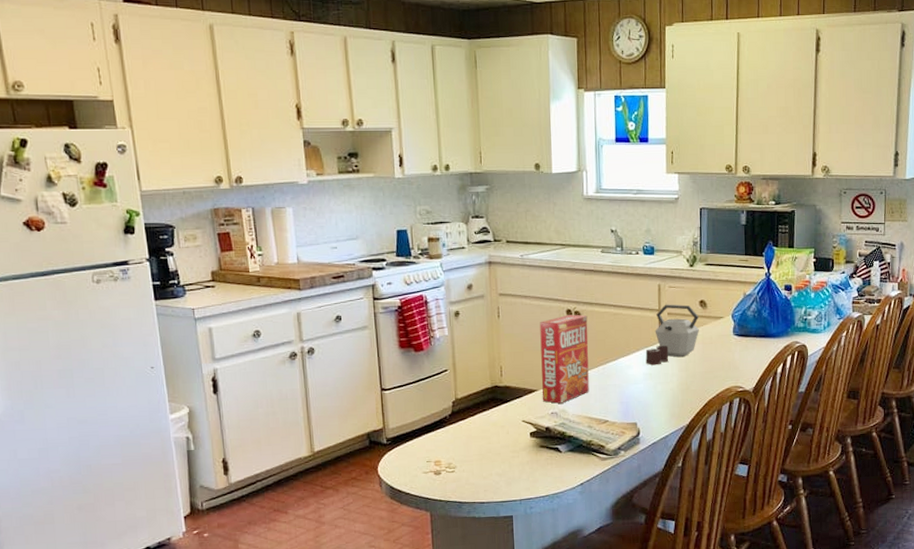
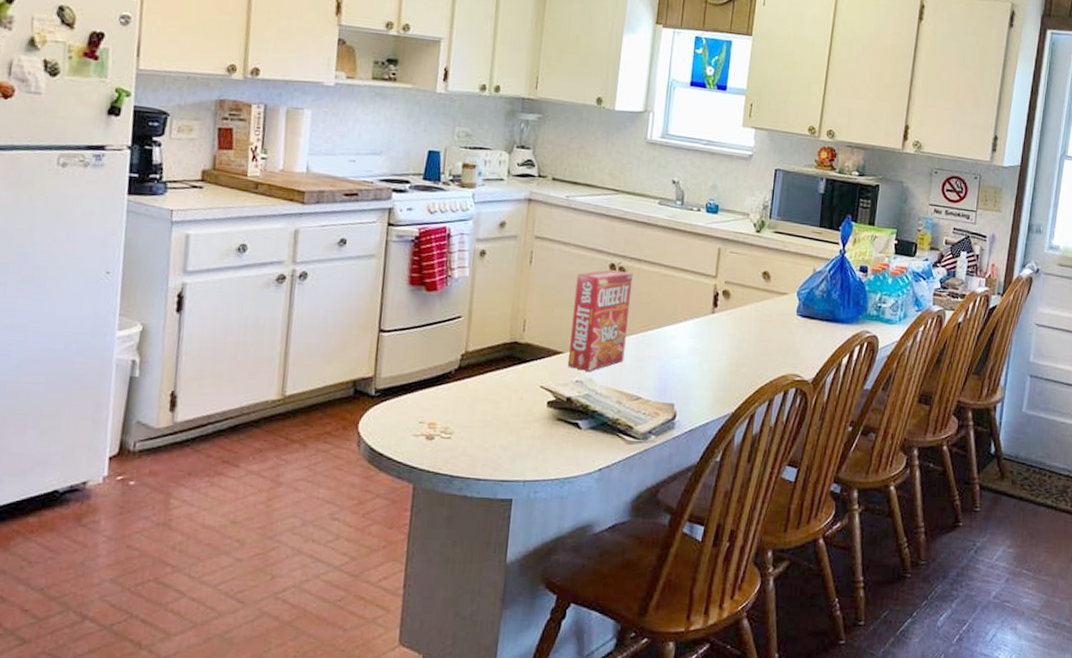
kettle: present [645,304,700,366] -> none [693,271,760,340]

